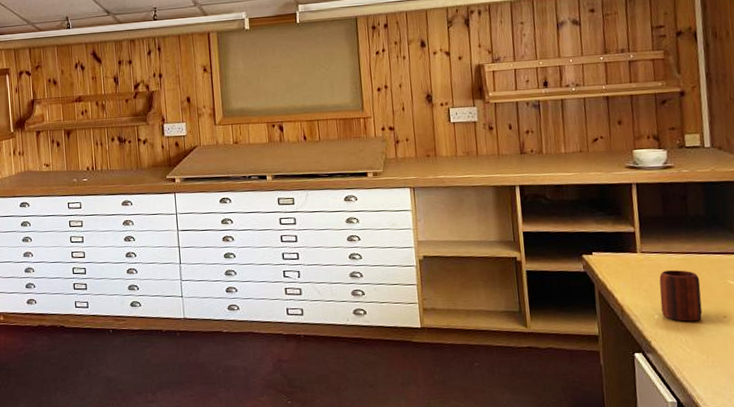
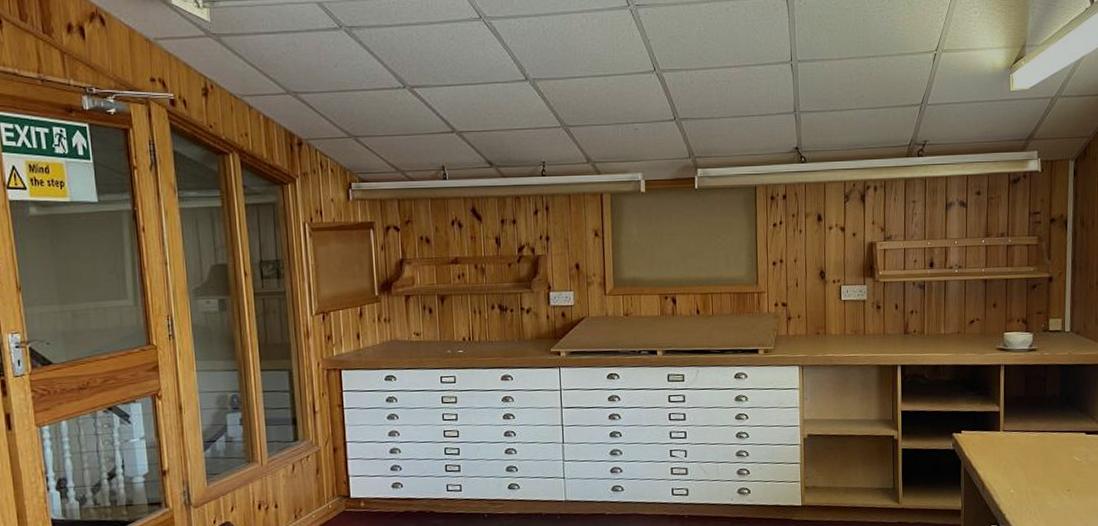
mug: present [659,270,703,322] -> none [1016,447,1051,496]

